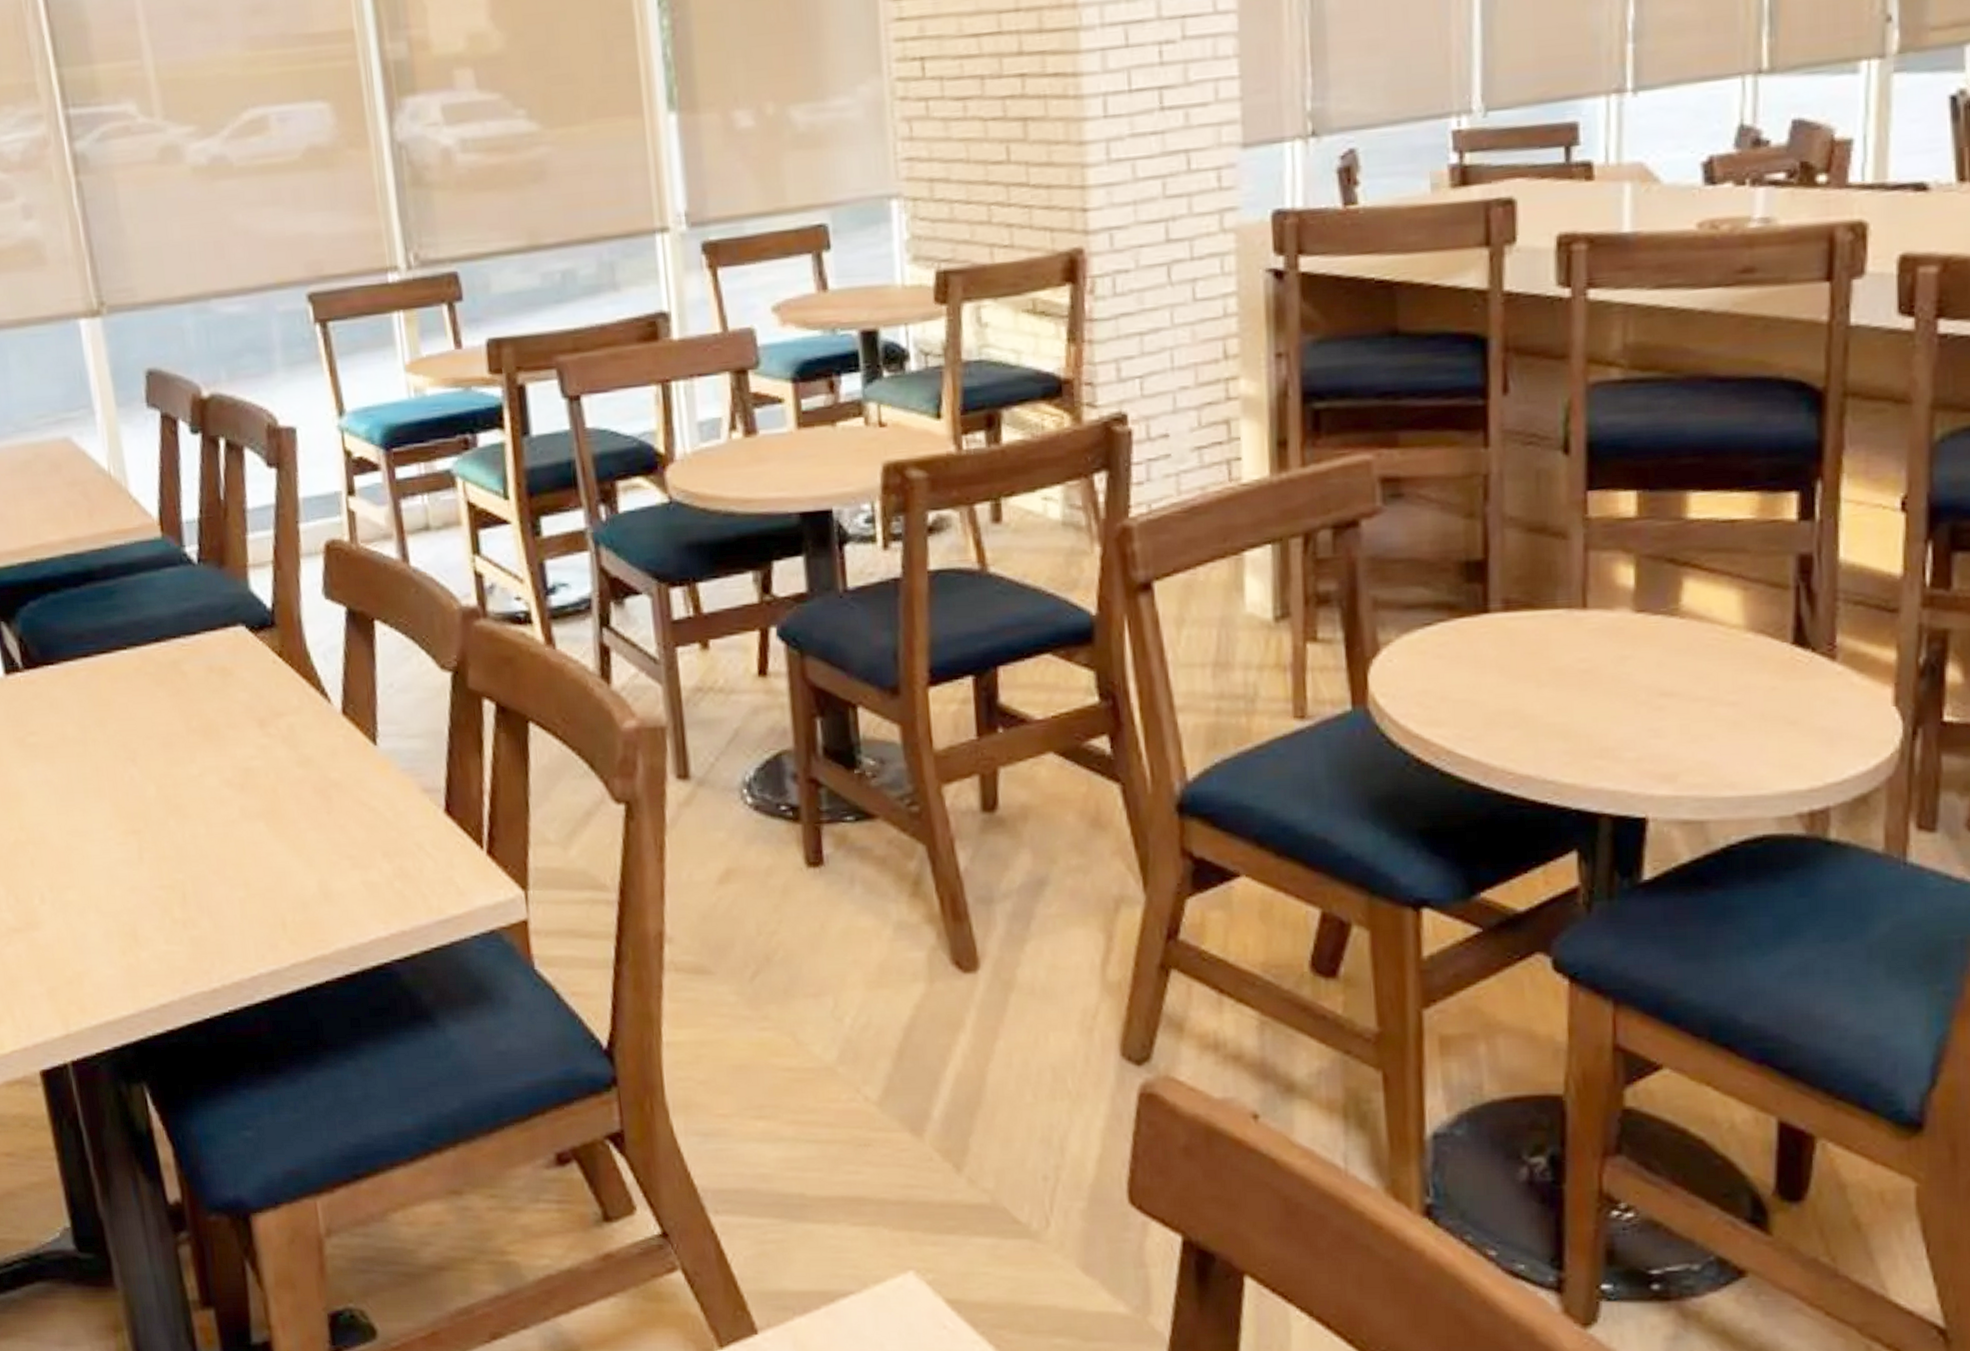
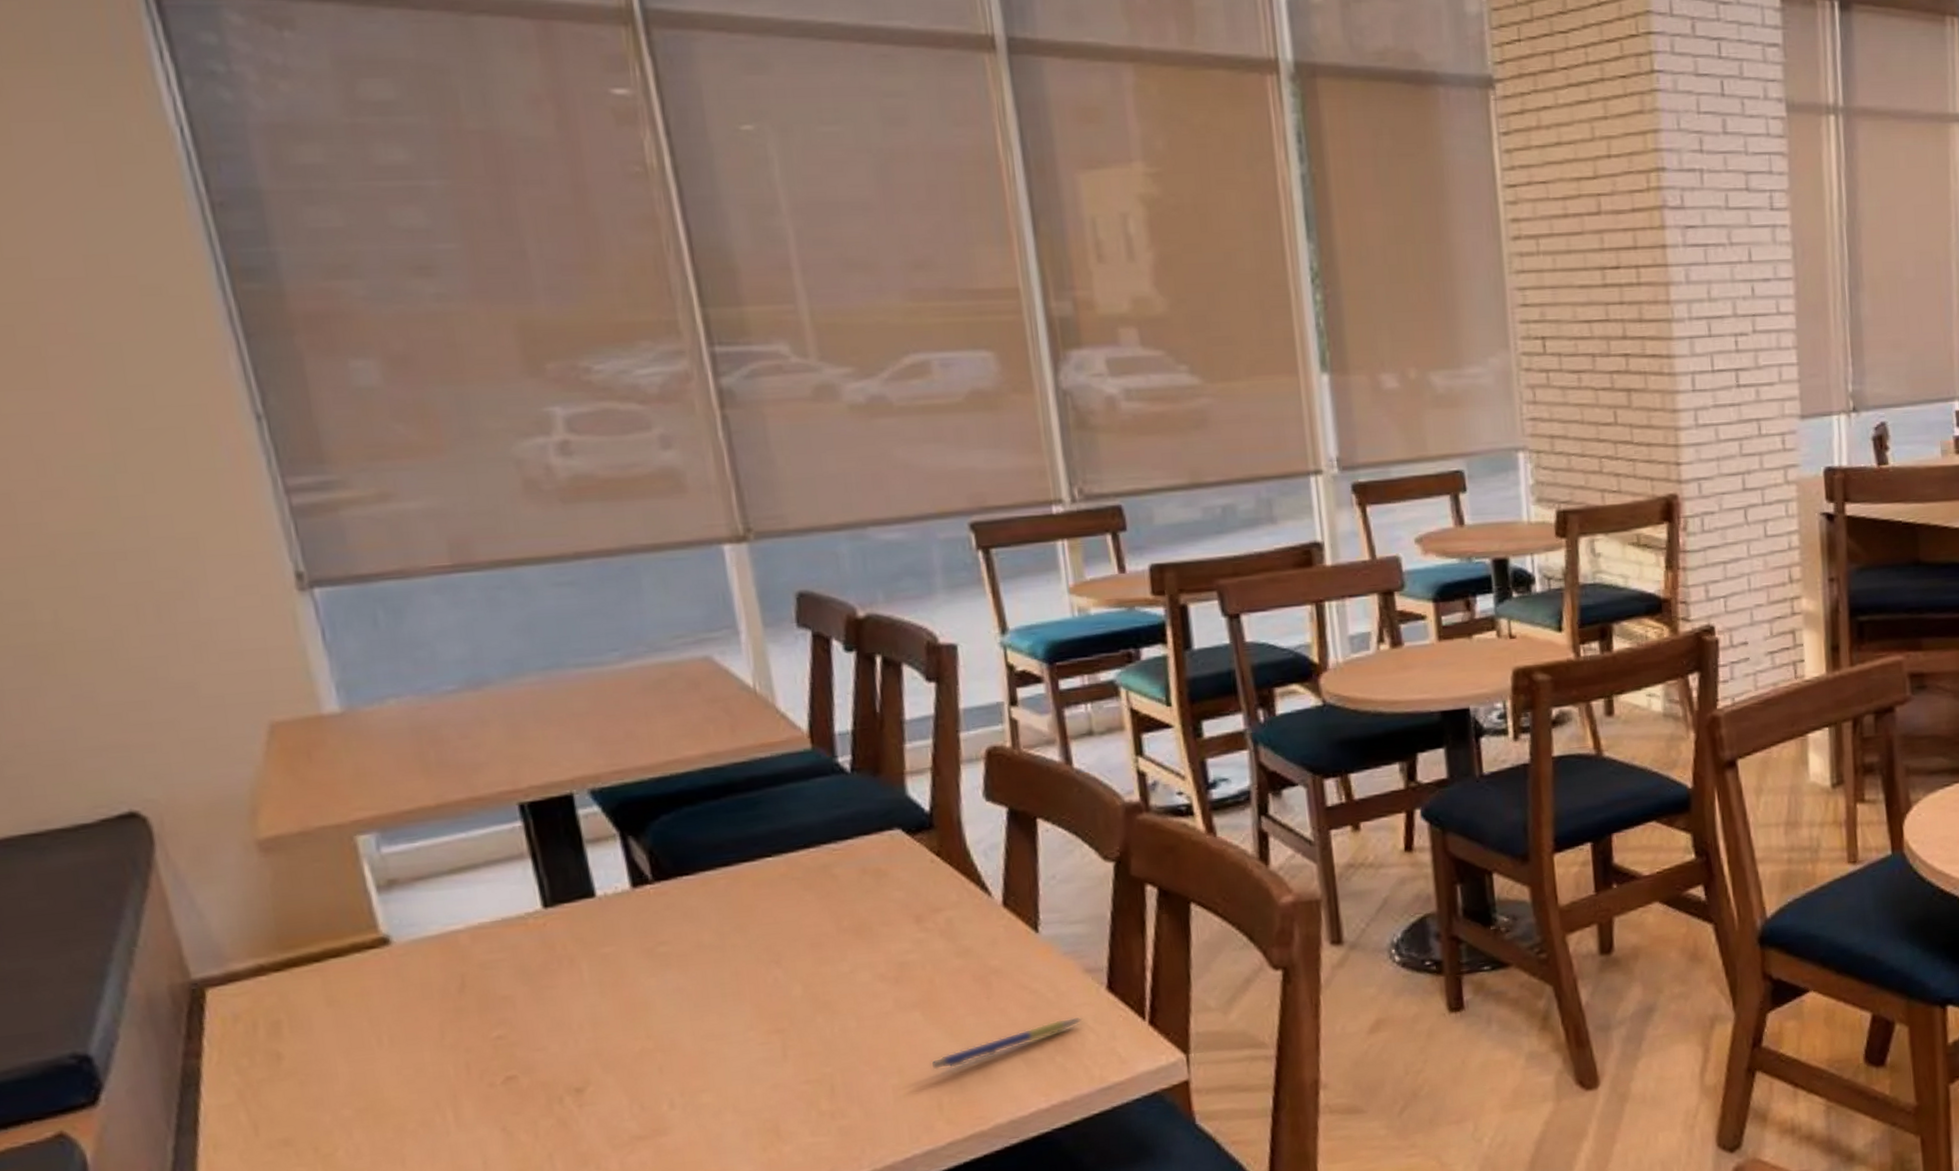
pen: none [275,840,421,886] -> present [931,1017,1083,1070]

